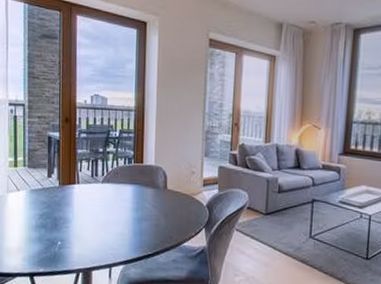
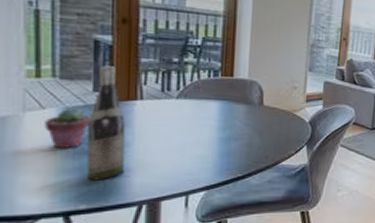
potted succulent: none [19,190,46,223] -> present [44,107,91,149]
wine bottle: none [44,156,68,250] -> present [87,65,126,181]

